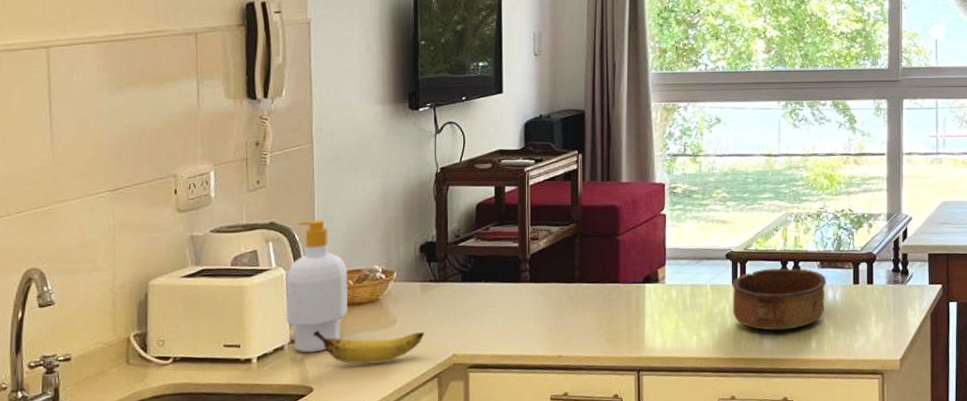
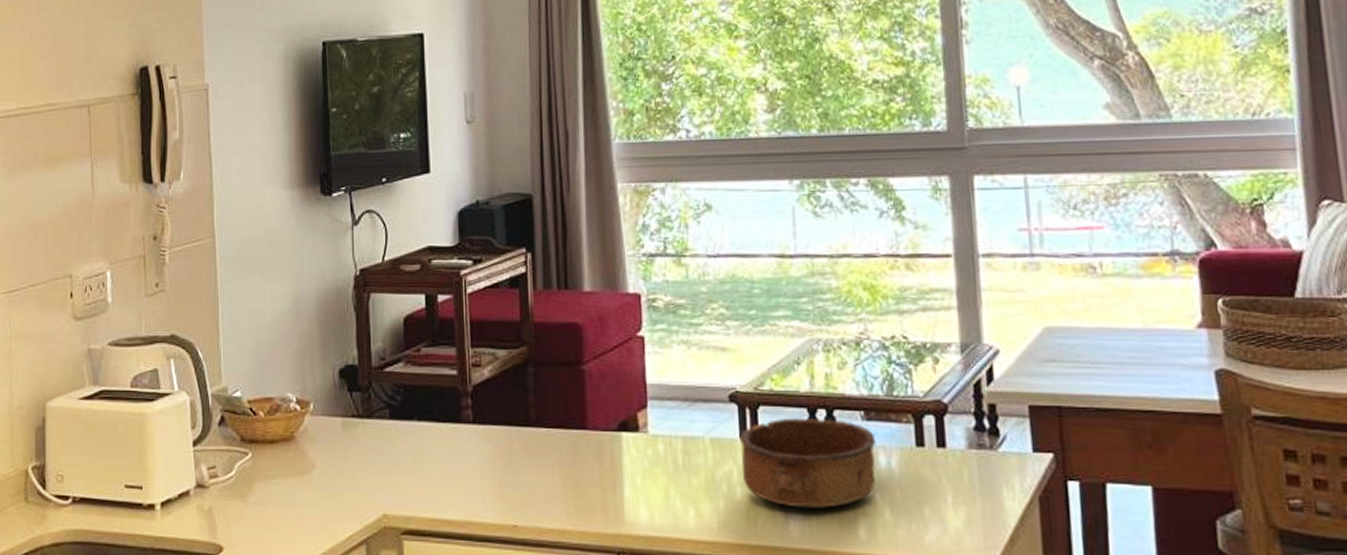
soap bottle: present [285,220,348,353] -> none [189,333,258,501]
banana: present [312,330,425,364] -> none [220,473,348,520]

